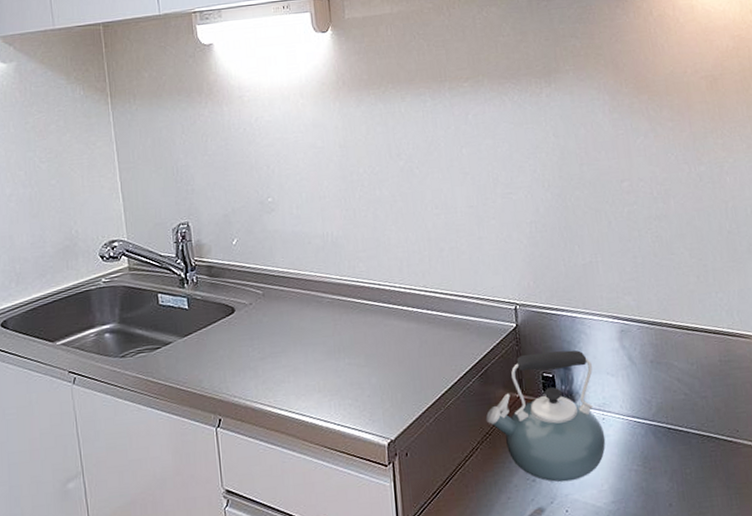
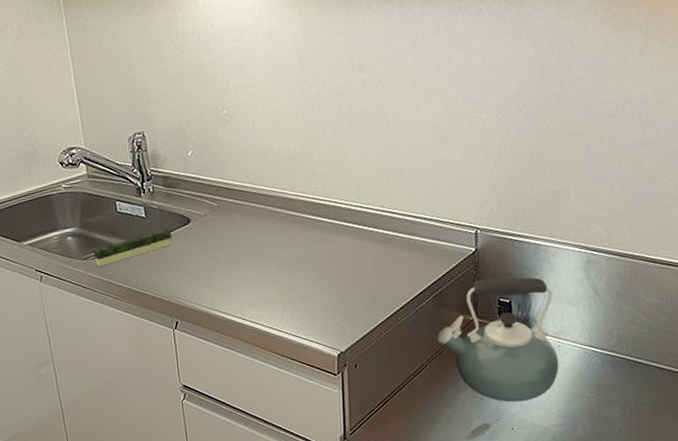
sponge: none [132,320,216,365] -> present [93,229,172,267]

